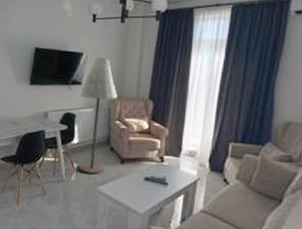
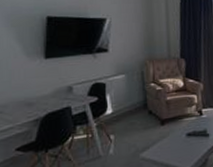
floor lamp: present [79,56,117,175] -> none [108,21,149,144]

